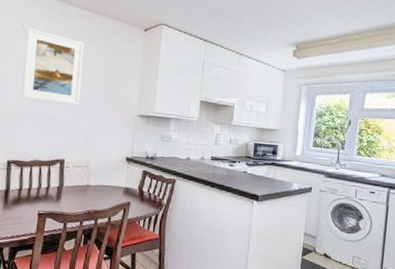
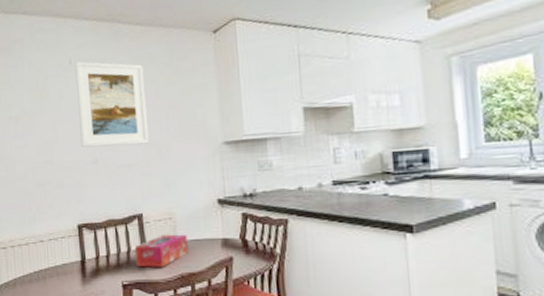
tissue box: none [53,178,98,203] -> present [134,234,188,268]

